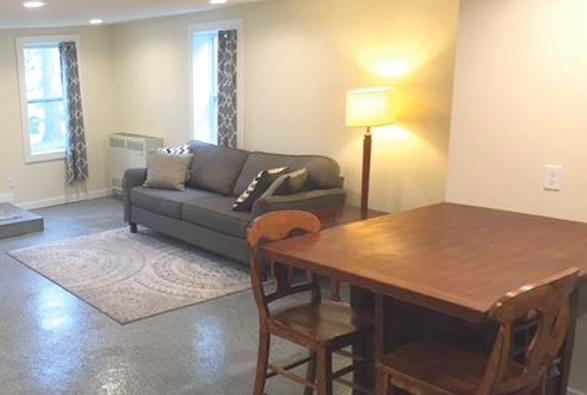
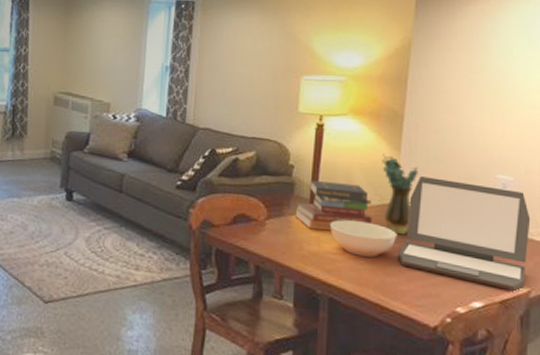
books: none [348,189,423,235] -> present [295,181,373,231]
bowl: none [381,223,448,255] -> present [329,219,397,257]
vase: none [430,156,466,231] -> present [382,153,418,235]
laptop: none [449,174,580,273] -> present [398,176,531,292]

